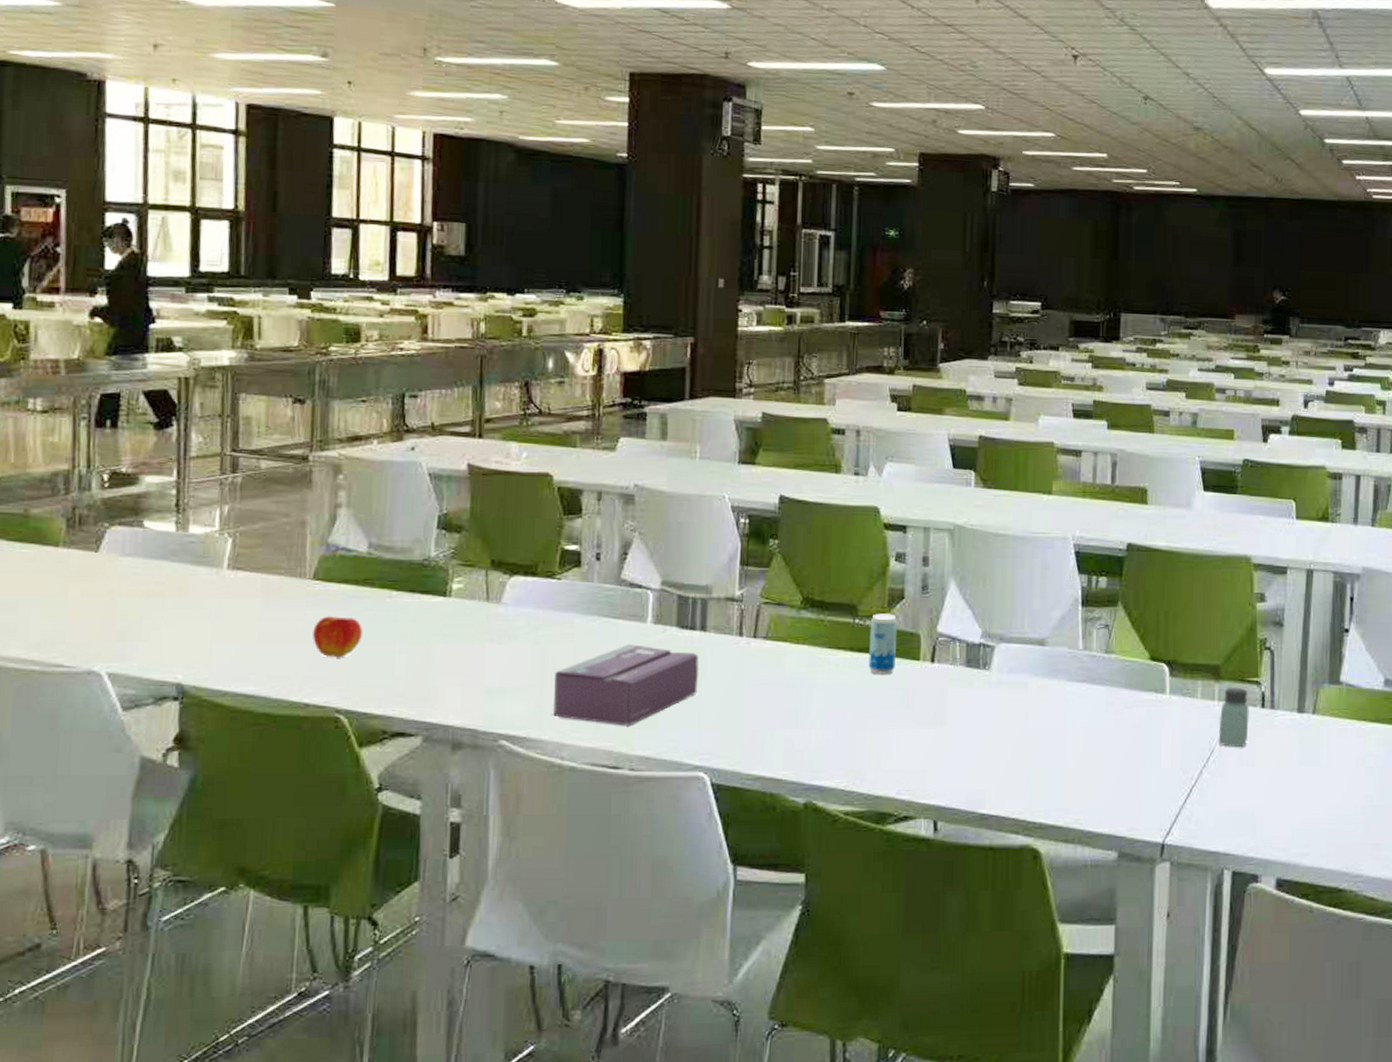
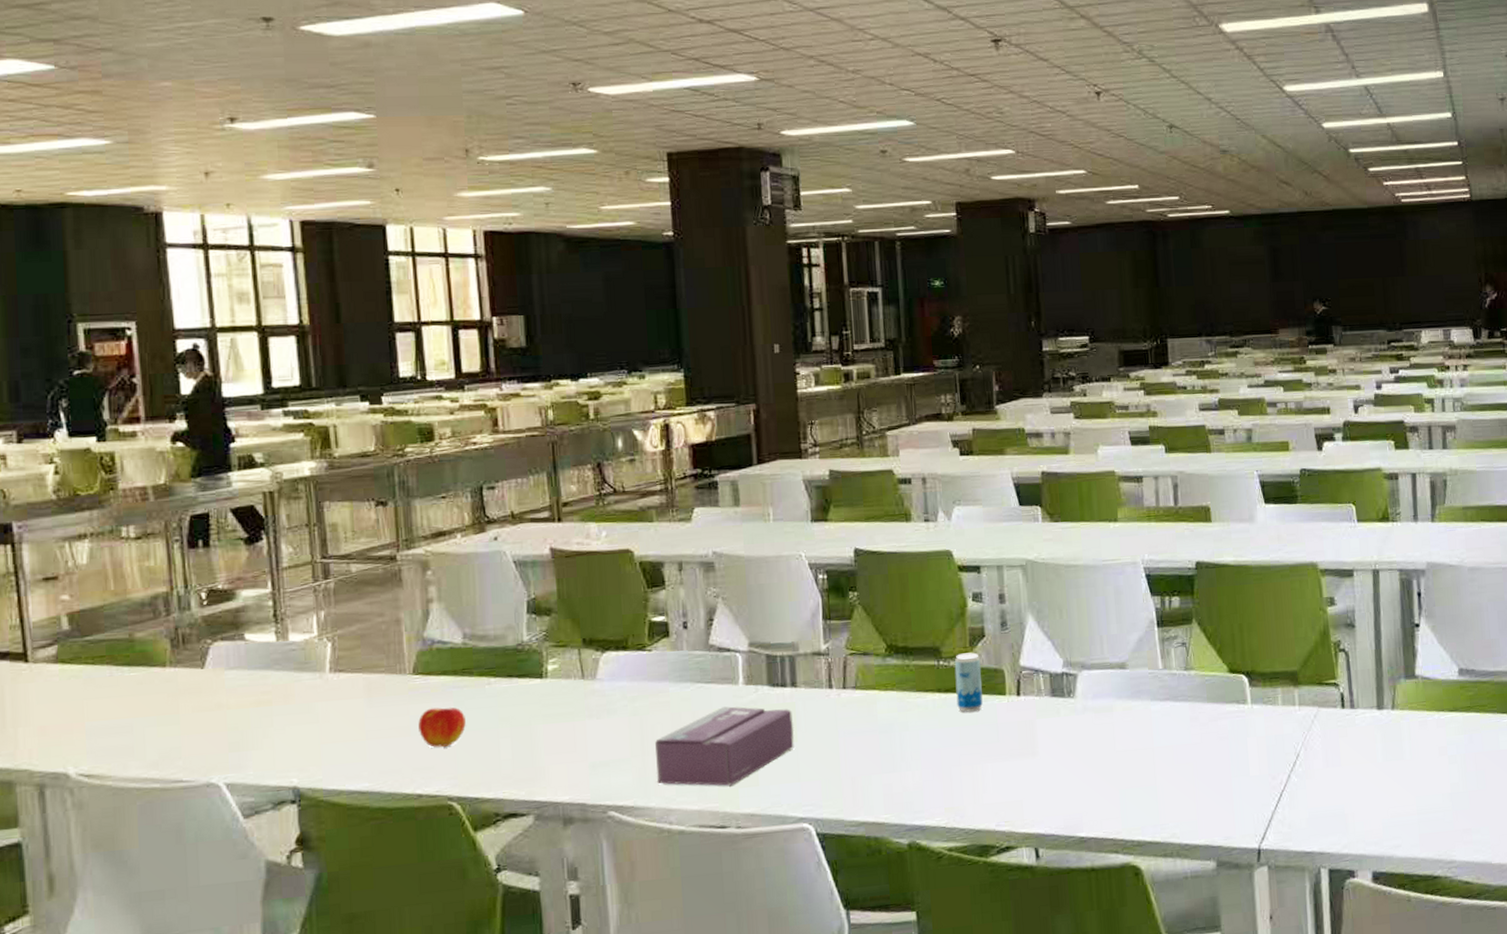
saltshaker: present [1218,687,1249,747] -> none [1301,690,1332,749]

